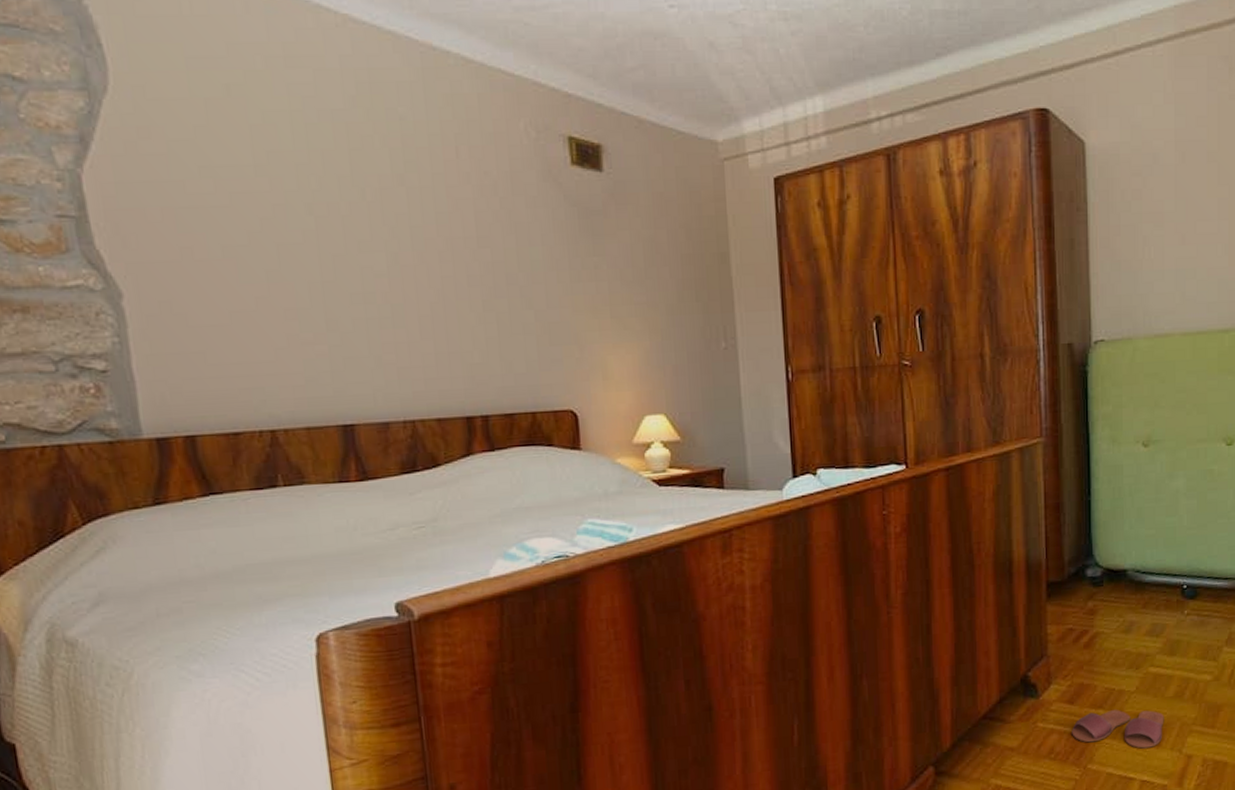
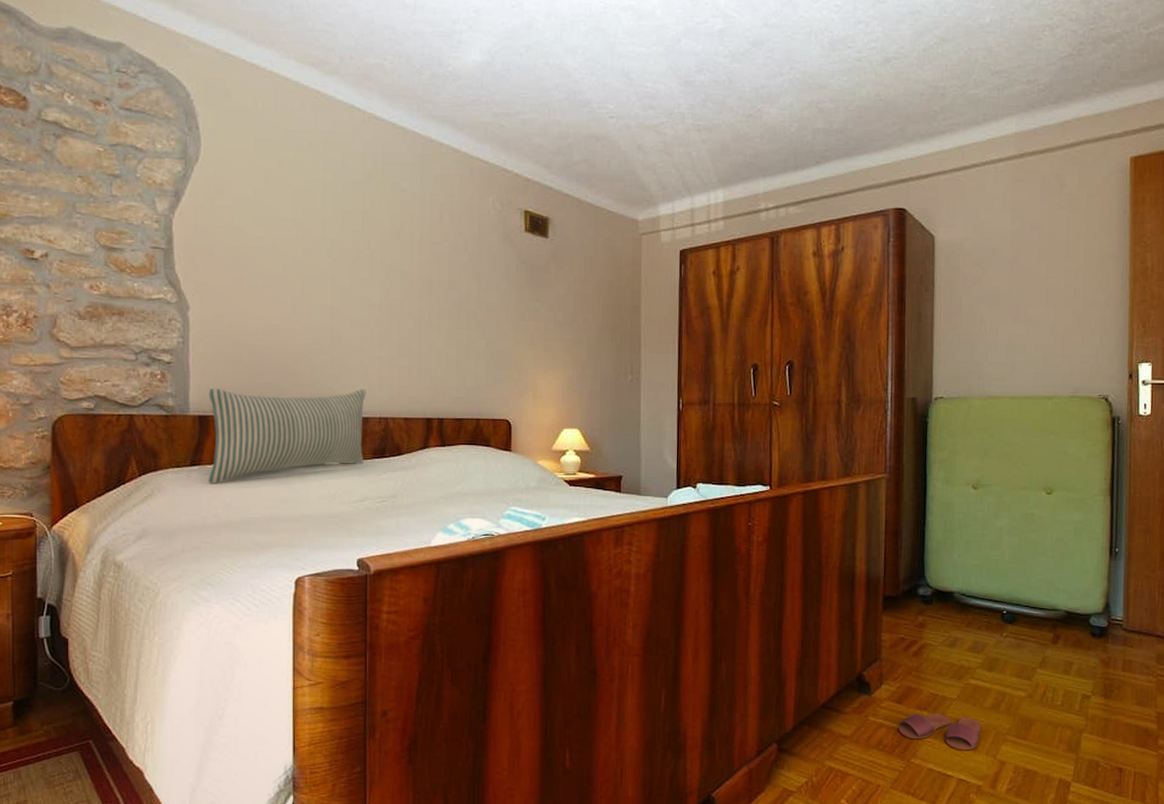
pillow: none [165,385,390,526] -> present [208,387,366,484]

